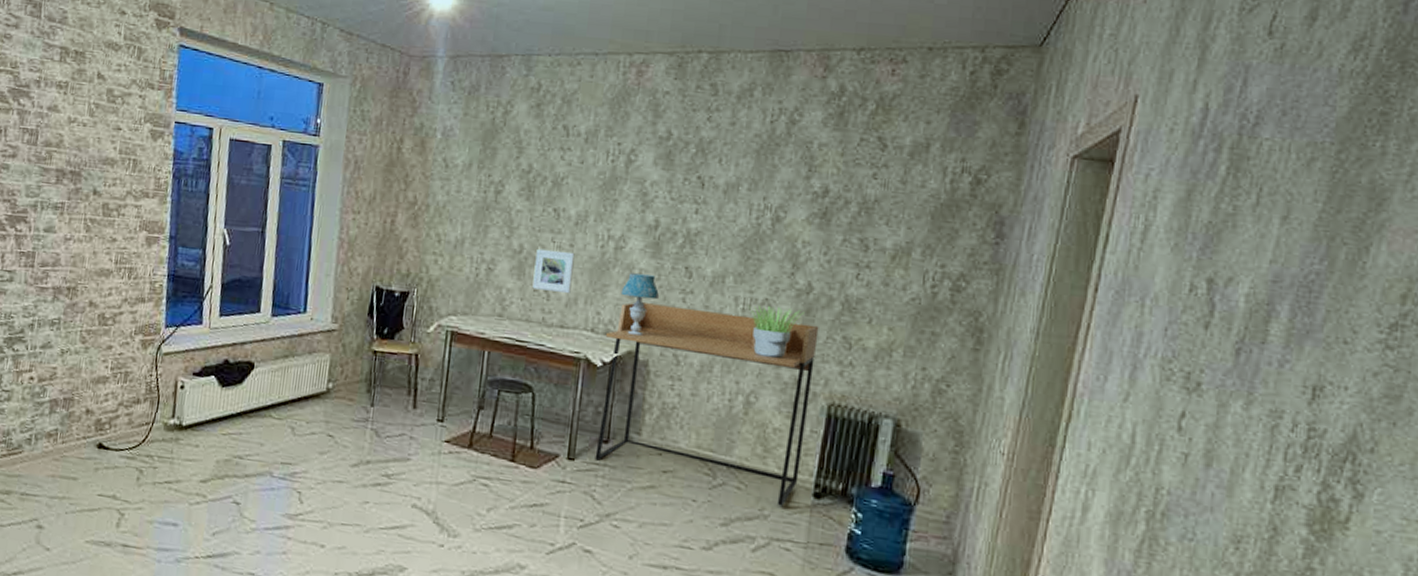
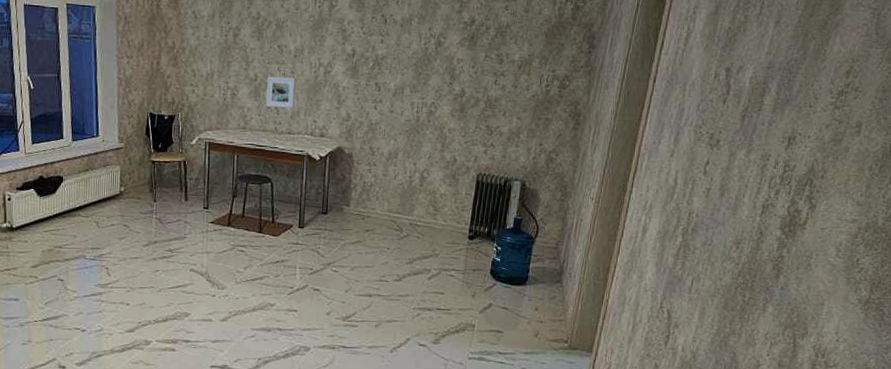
desk: present [595,303,819,506] -> none [318,111,470,247]
table lamp: present [620,273,659,337] -> none [330,90,357,136]
potted plant: present [748,305,805,358] -> none [420,108,460,144]

